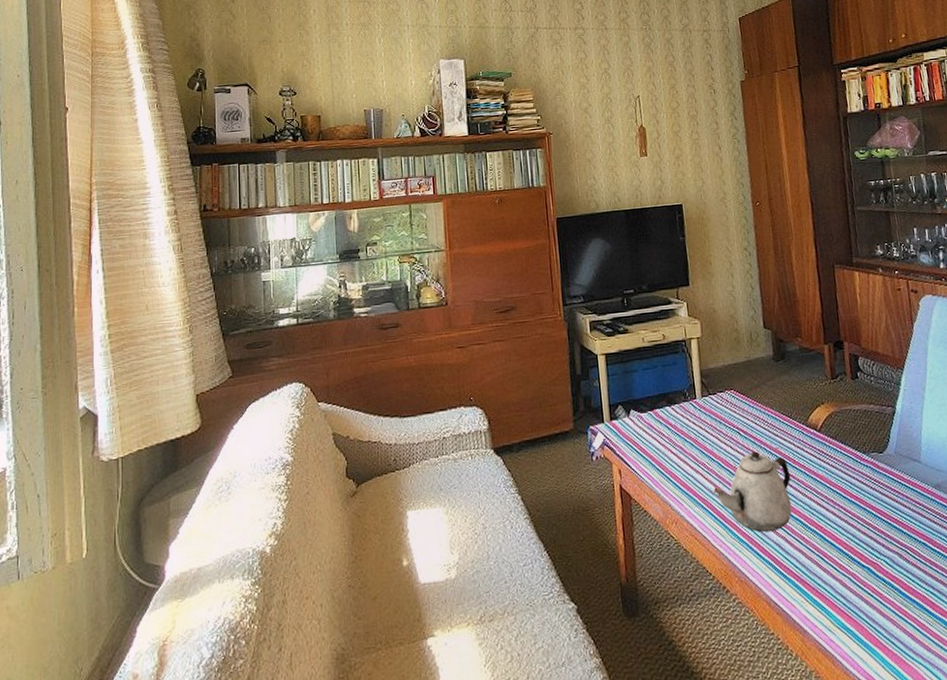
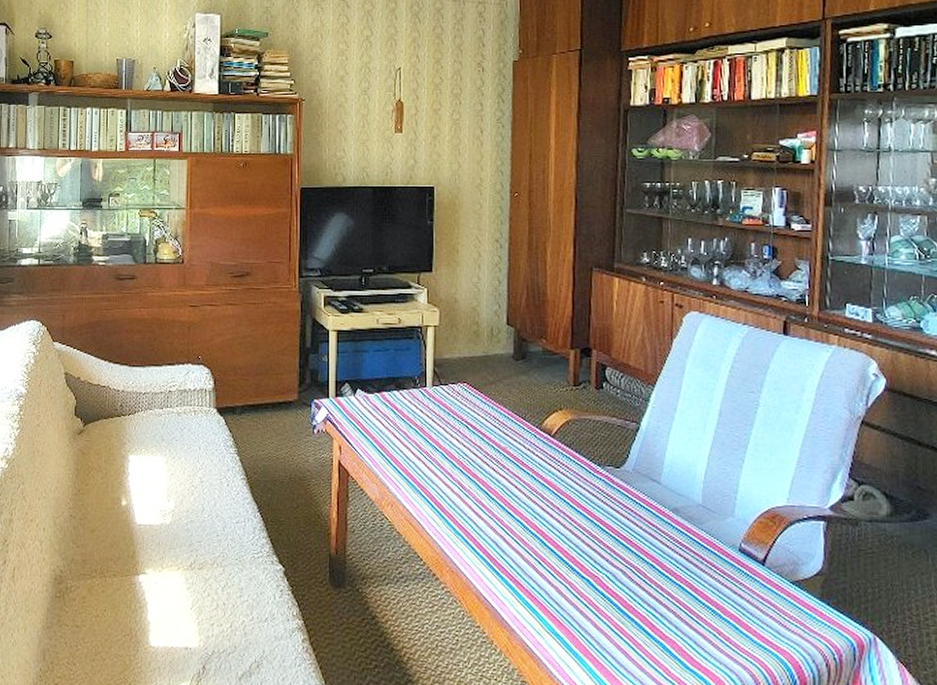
teapot: present [714,451,792,532] -> none [434,447,517,528]

